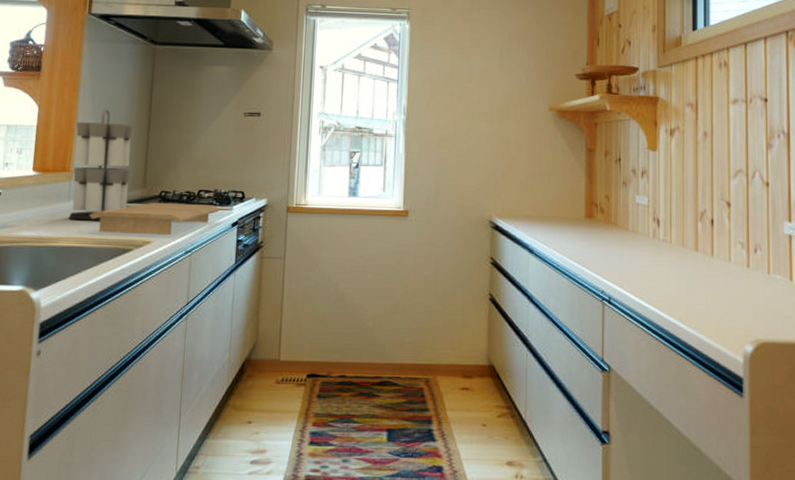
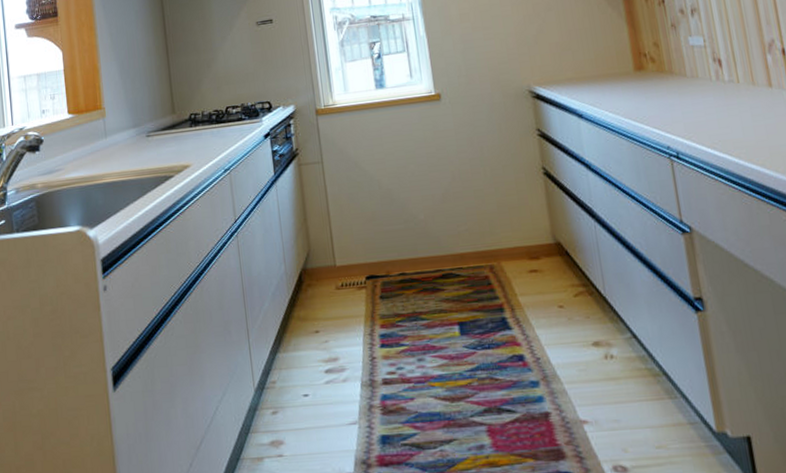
spice rack: present [68,109,133,221] -> none [99,41,161,156]
cutting board: present [90,202,220,236] -> none [128,119,250,164]

